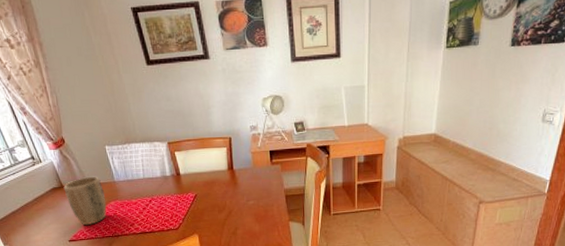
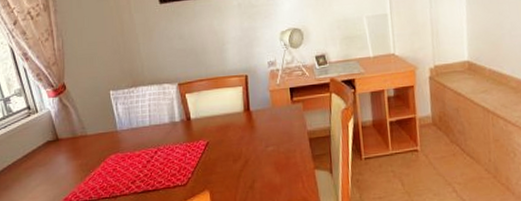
plant pot: present [63,176,107,226] -> none [59,125,106,186]

